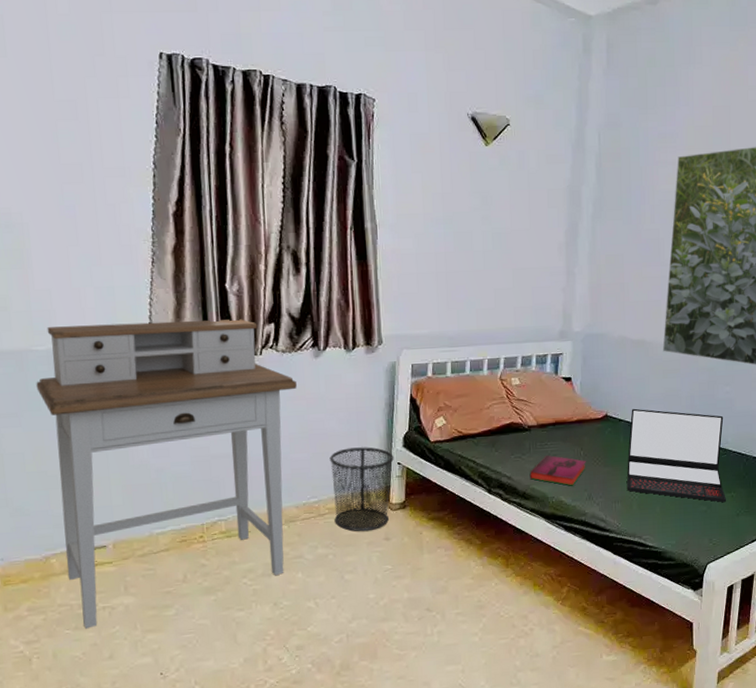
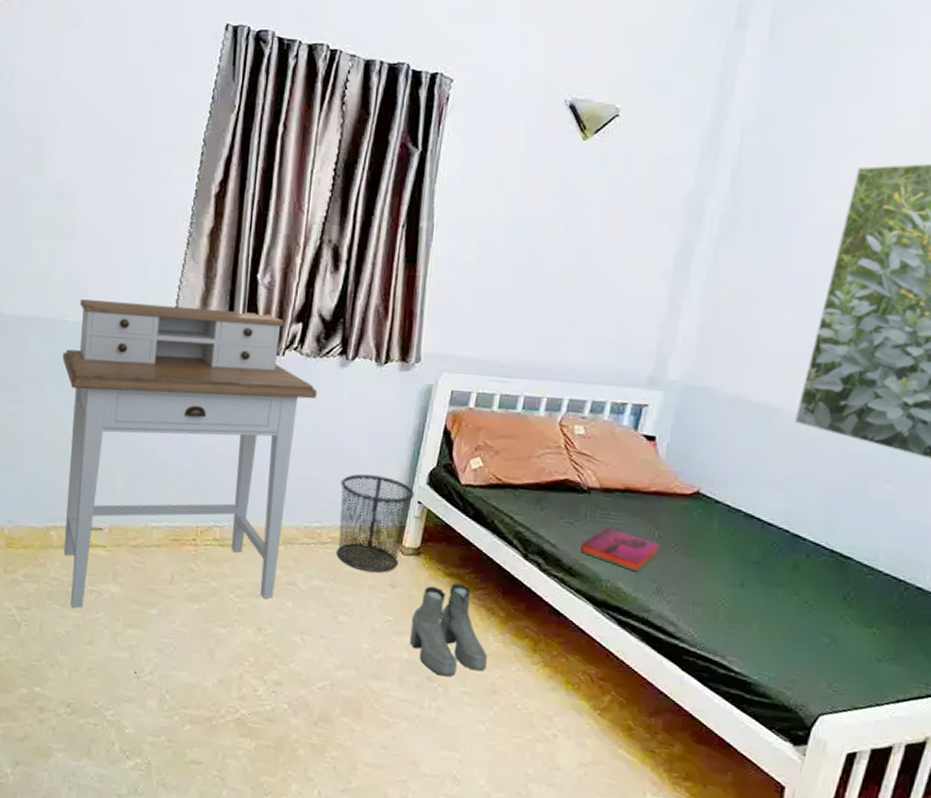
boots: none [407,524,472,605] -> present [410,583,487,677]
laptop: present [627,408,726,502] -> none [714,490,877,639]

